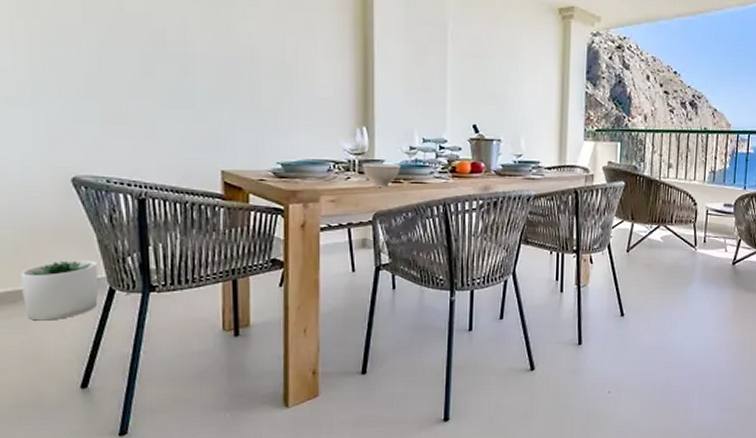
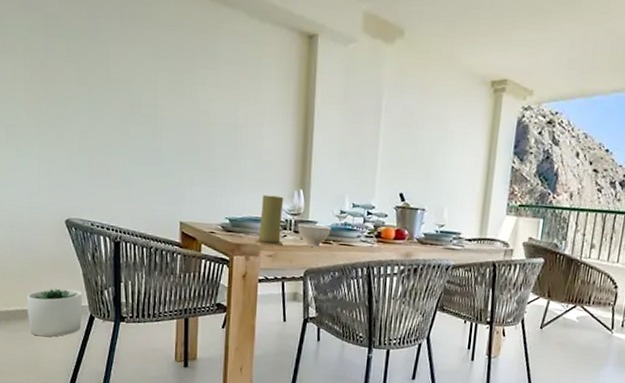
candle: none [313,134,348,189] -> present [254,194,284,245]

